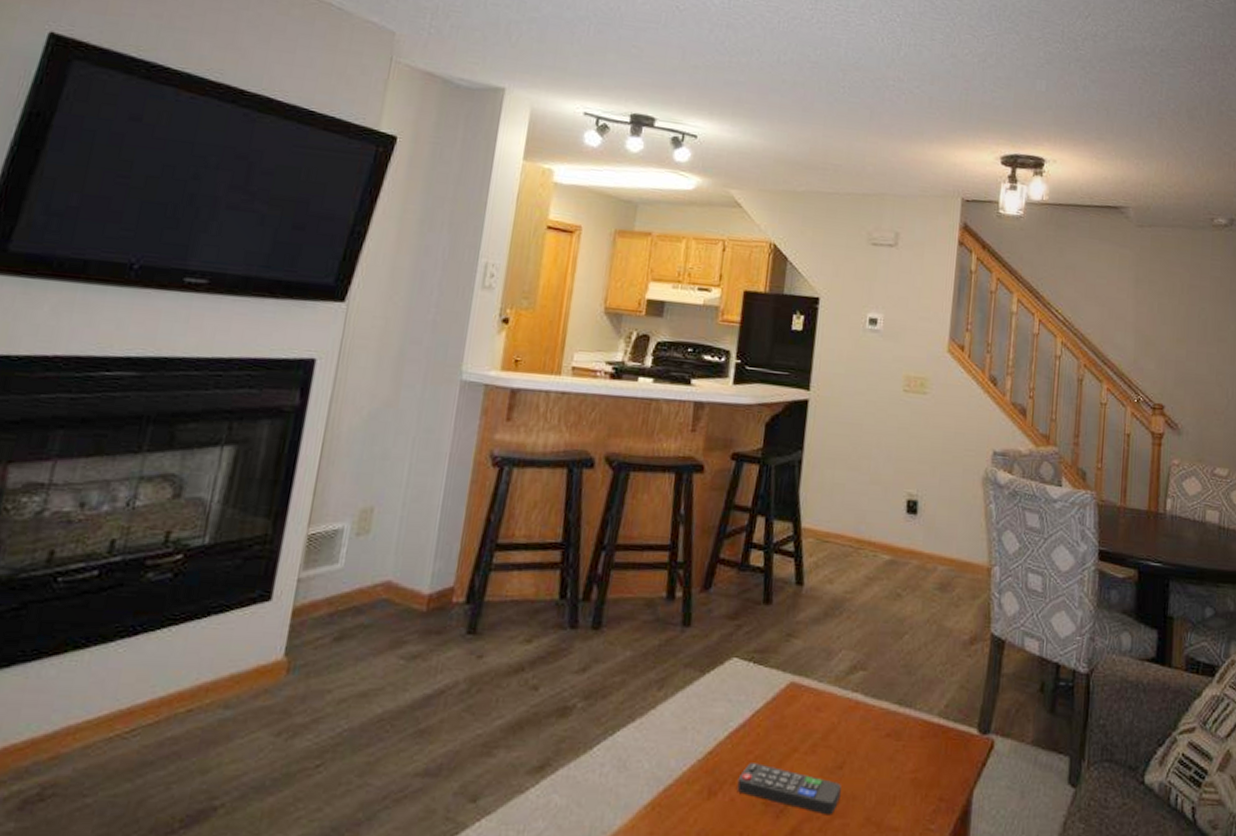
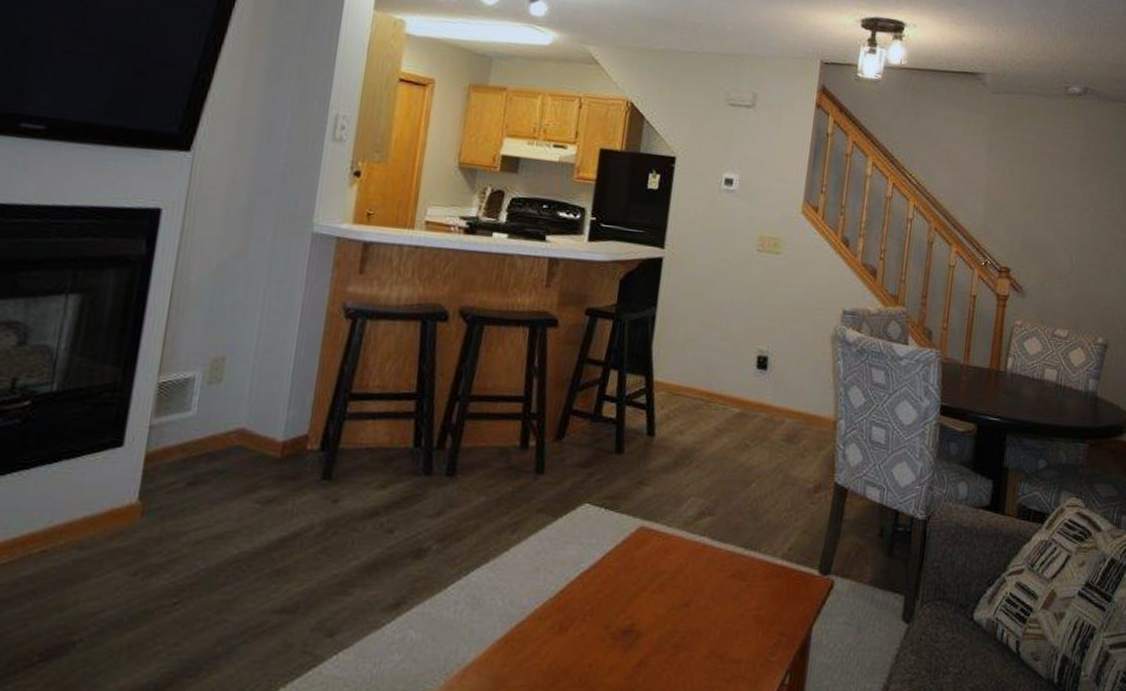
remote control: present [737,763,841,815] -> none [587,601,688,649]

